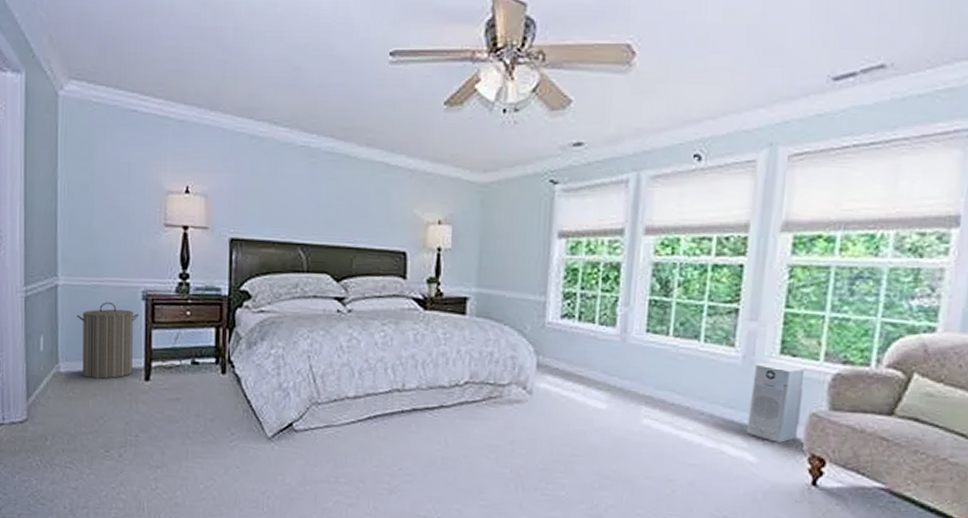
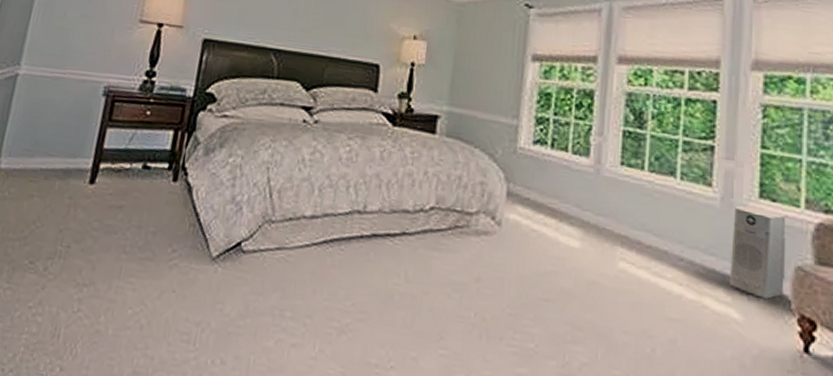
laundry hamper: present [77,301,139,379] -> none [23,95,97,179]

